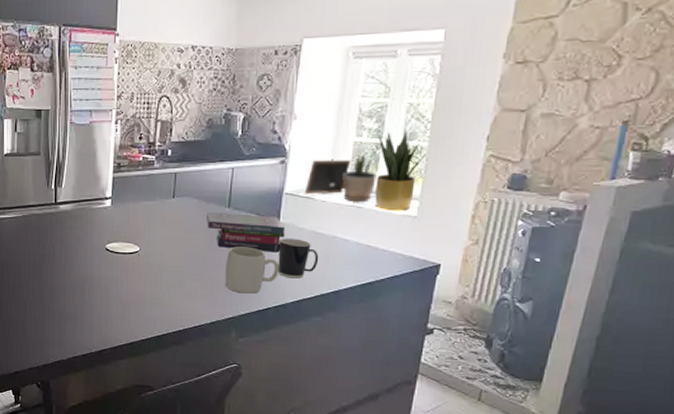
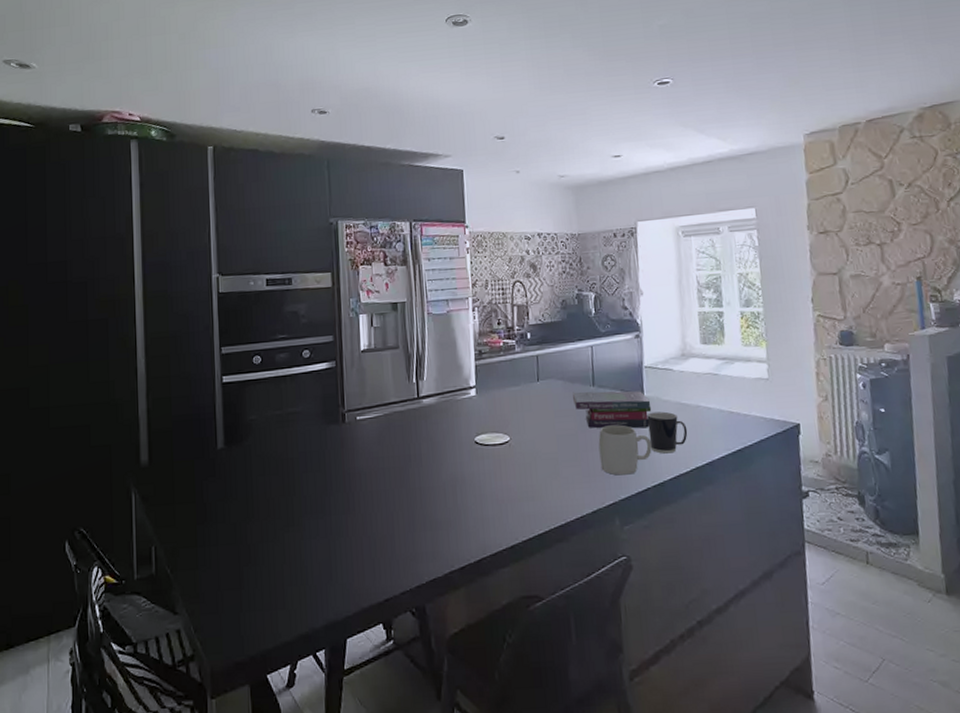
picture frame: present [304,160,352,195] -> none [662,329,700,367]
potted plant: present [342,147,379,201] -> none [694,315,726,369]
planter: present [374,129,425,211] -> none [719,297,763,375]

